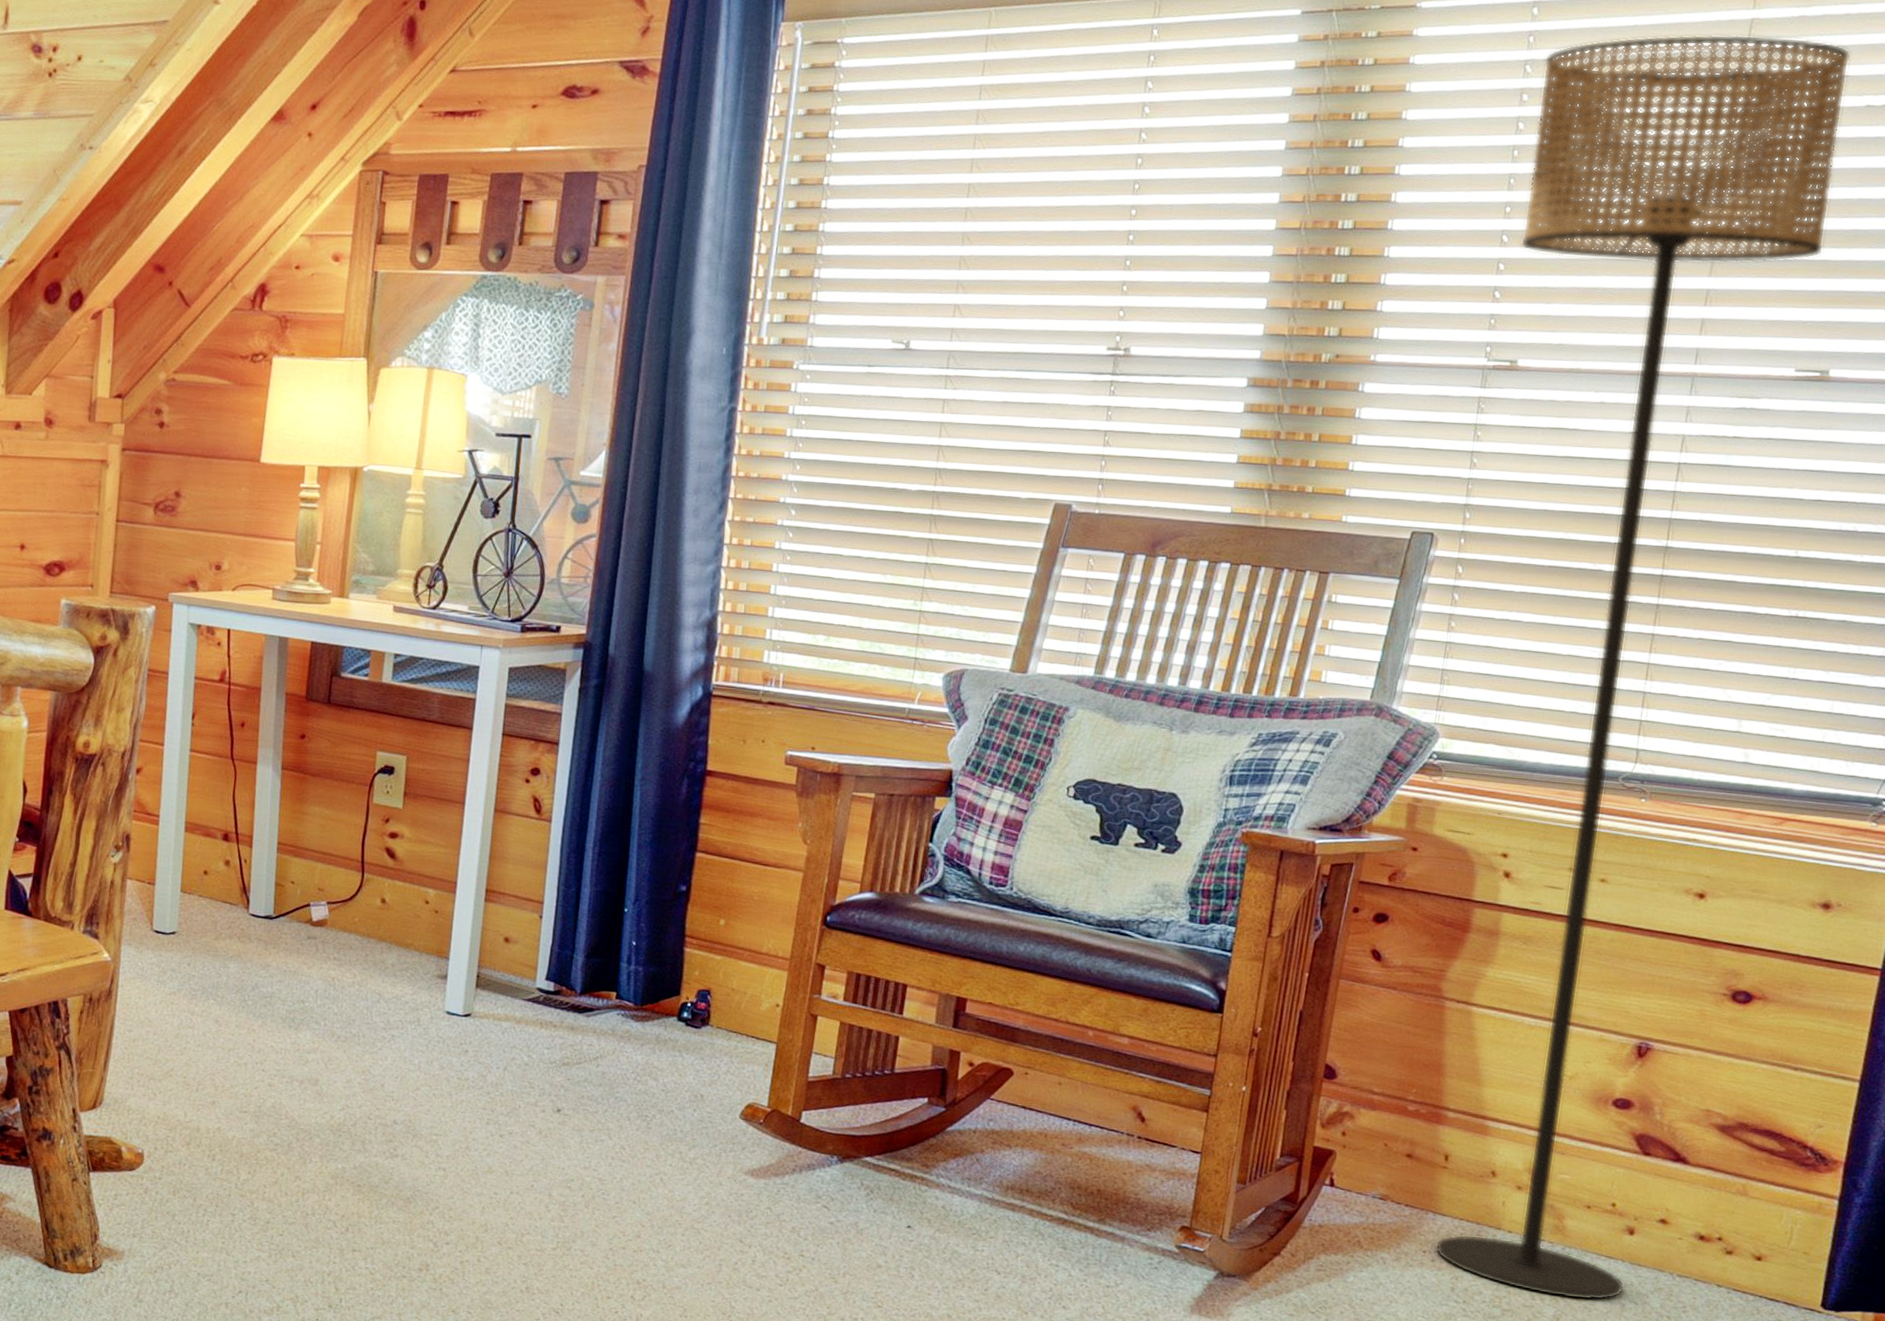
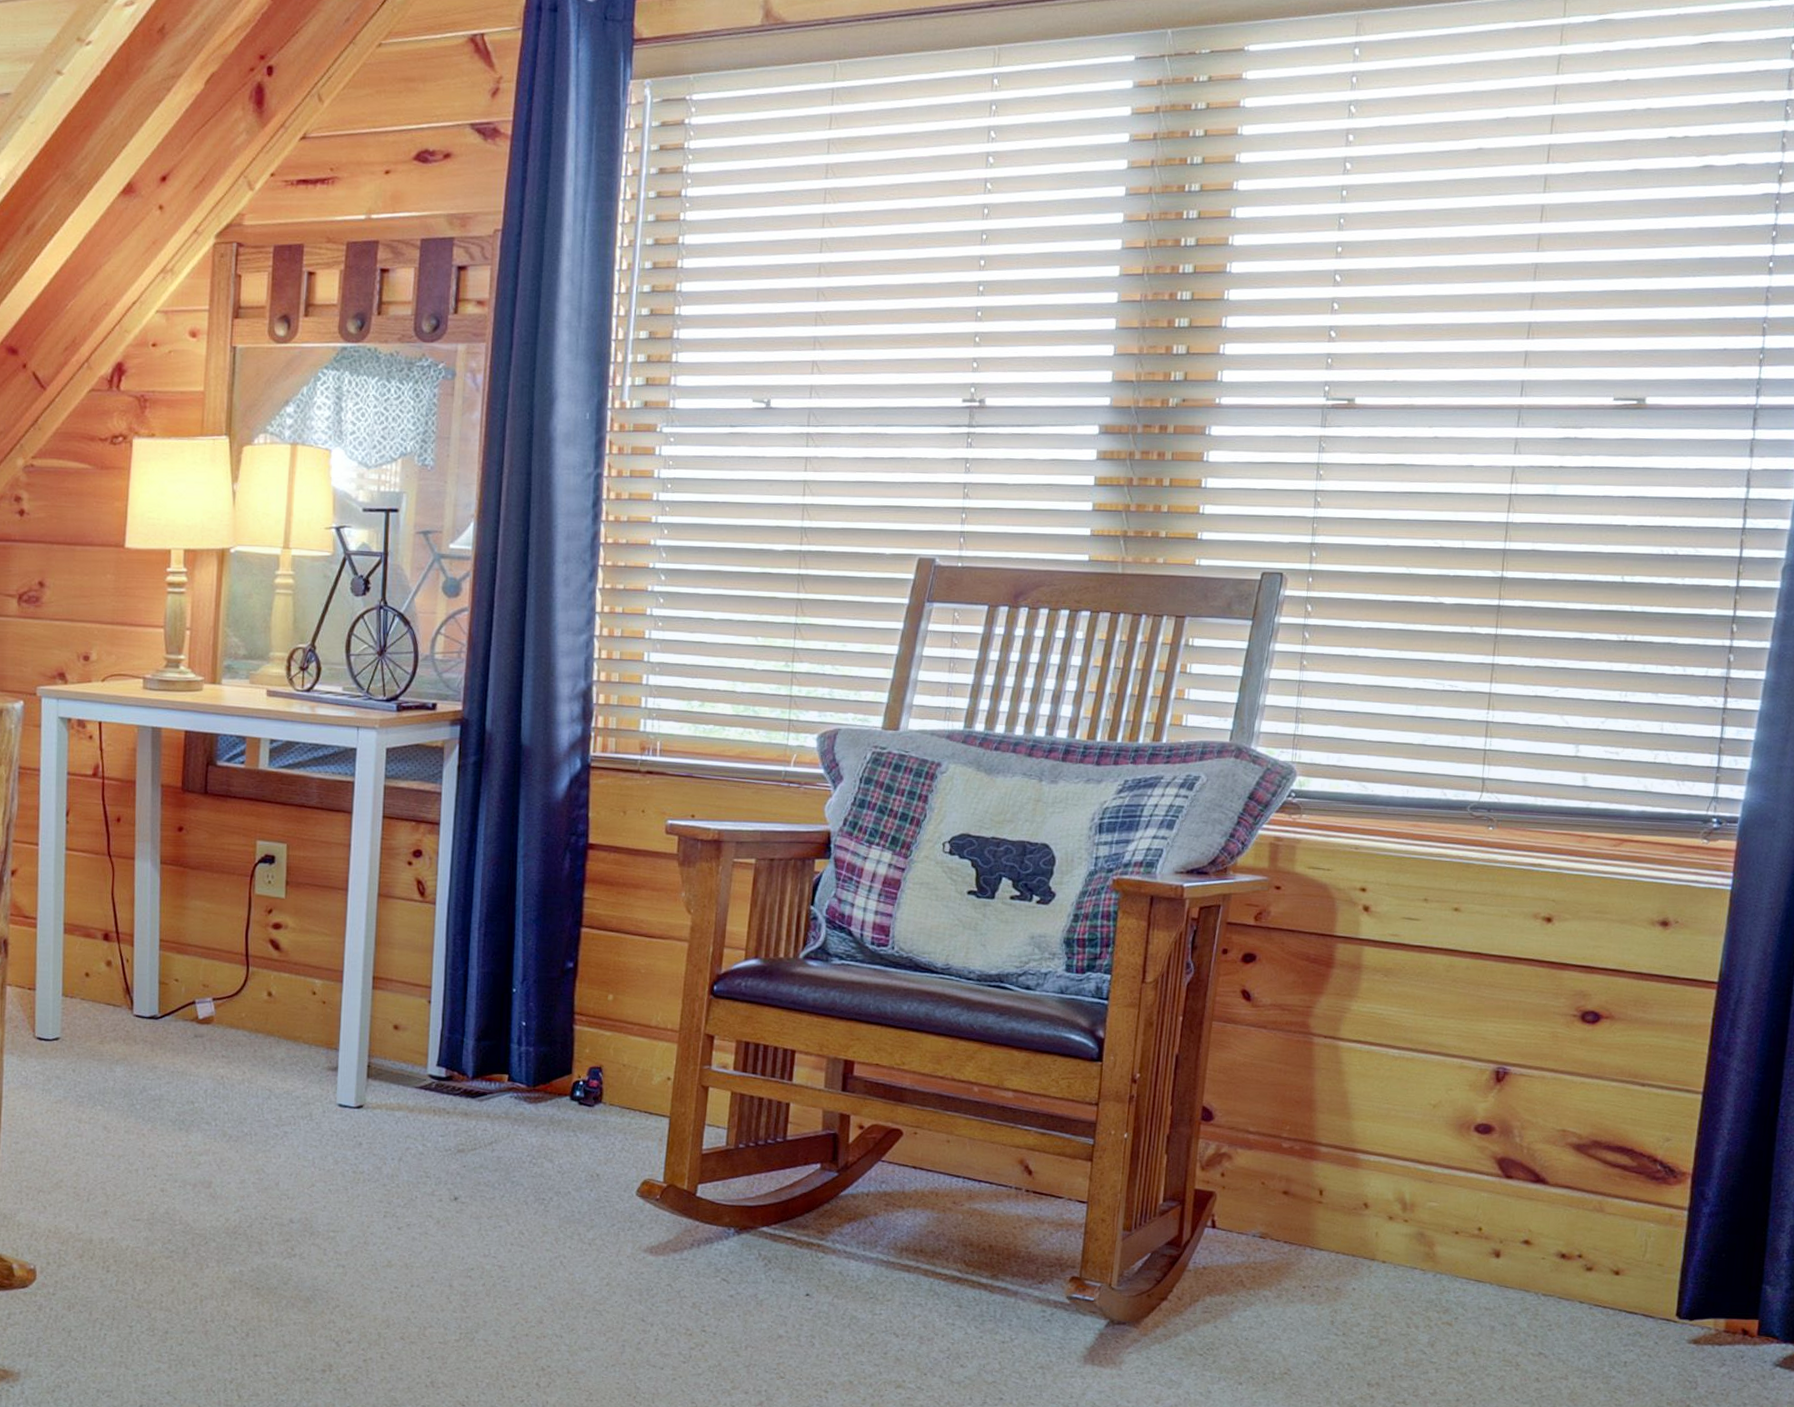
floor lamp: present [1435,34,1851,1301] -> none [1314,70,1653,1325]

